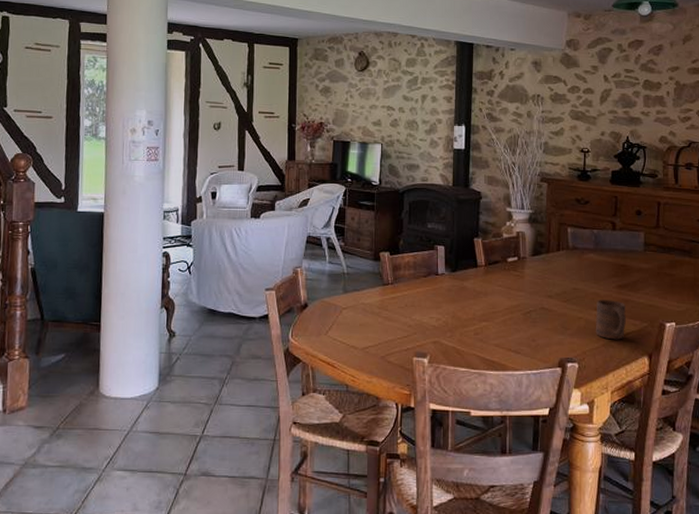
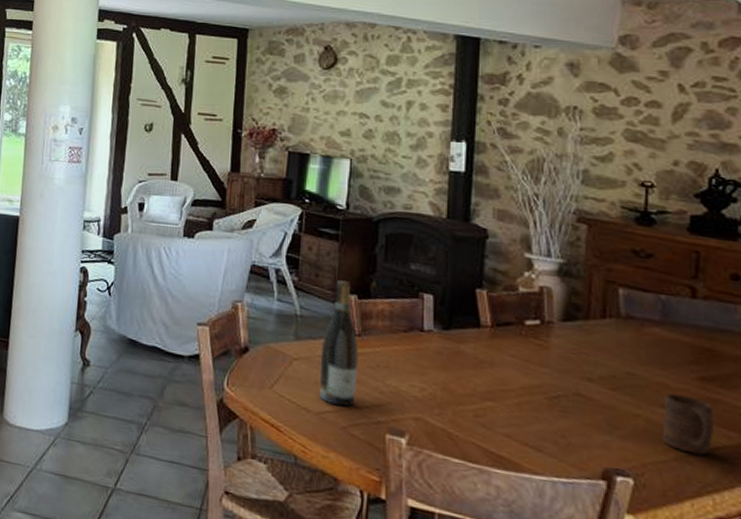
wine bottle: none [363,242,392,341] -> present [319,280,359,407]

